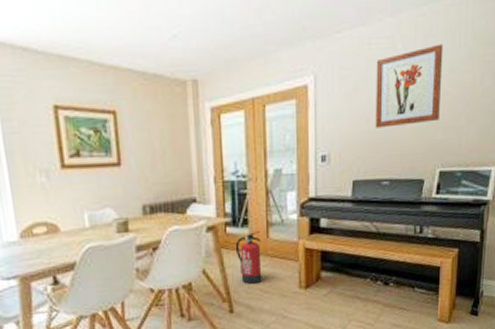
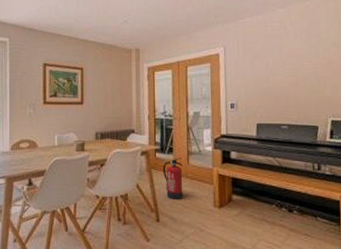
wall art: present [375,44,444,128] -> none [272,27,327,85]

